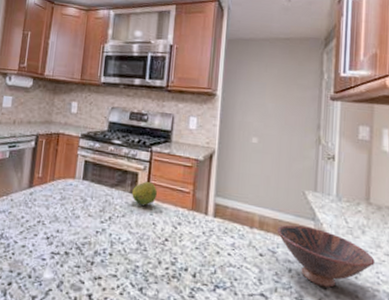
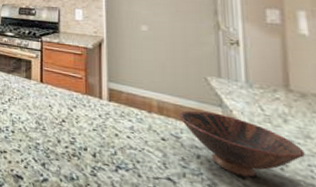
fruit: present [132,182,157,206] -> none [27,68,50,89]

